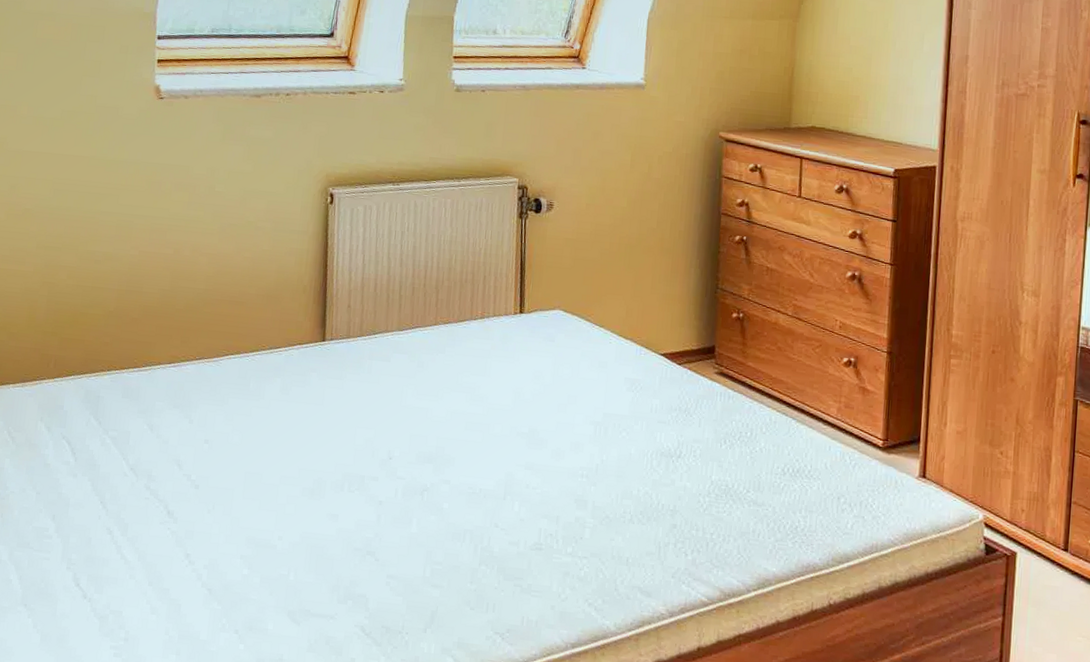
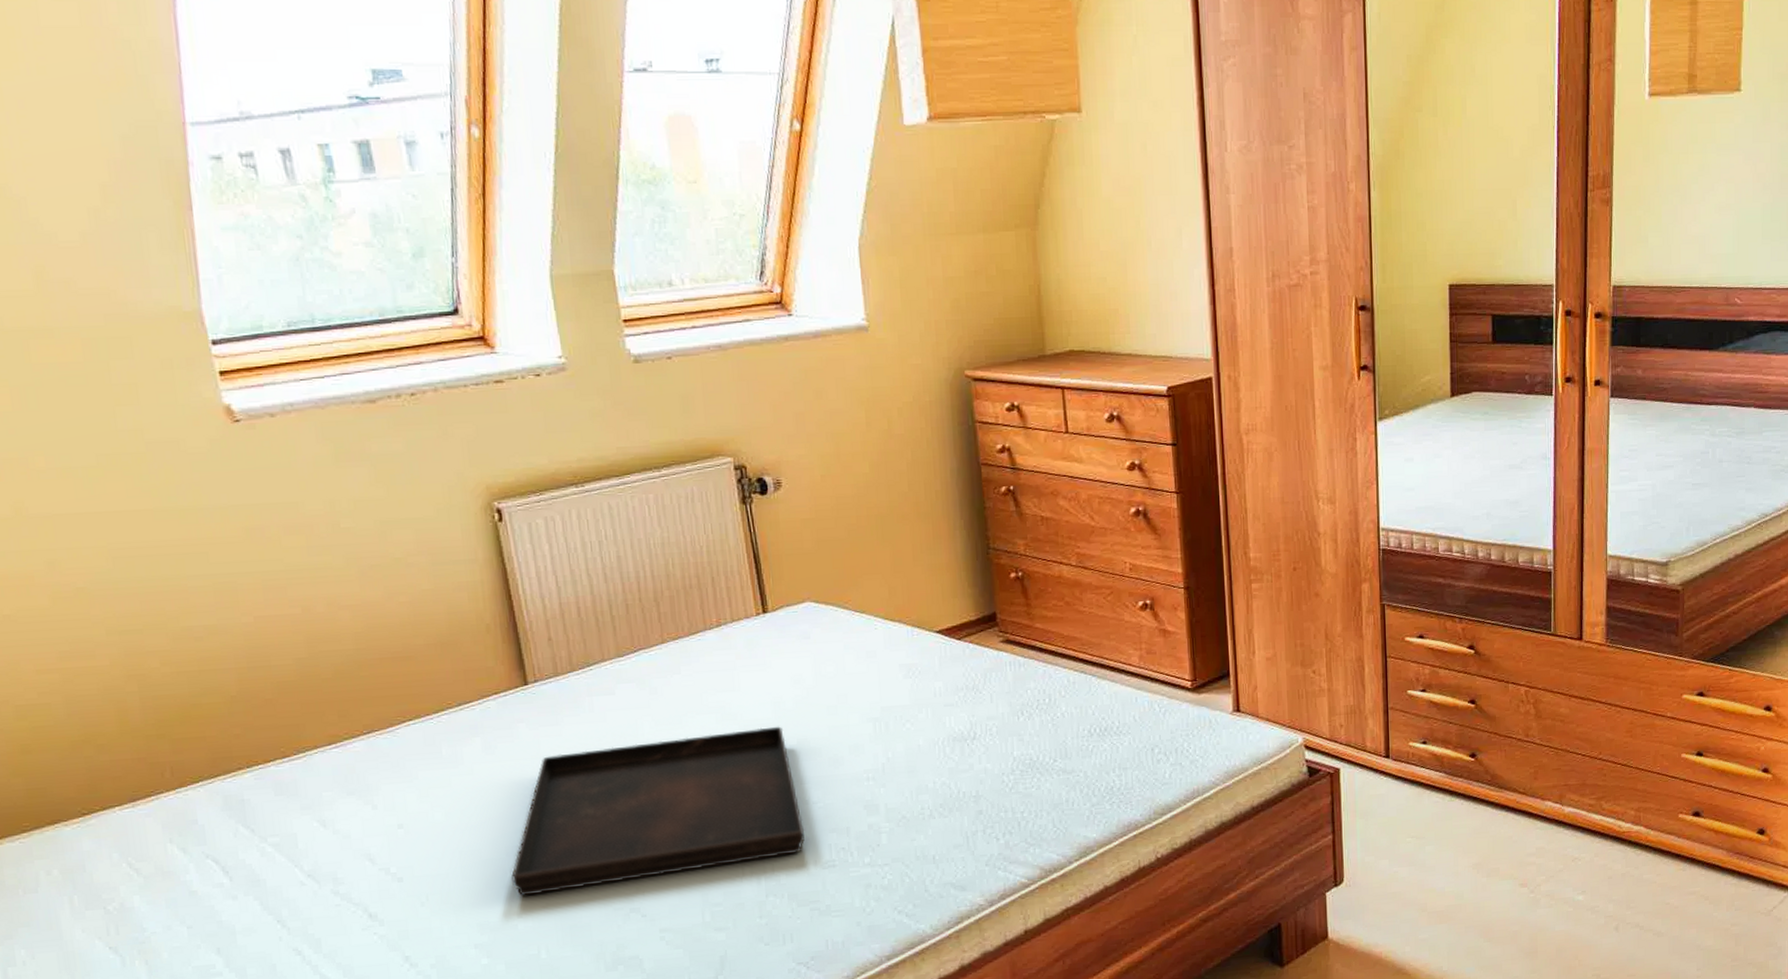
serving tray: none [280,404,522,531] -> present [511,726,805,896]

